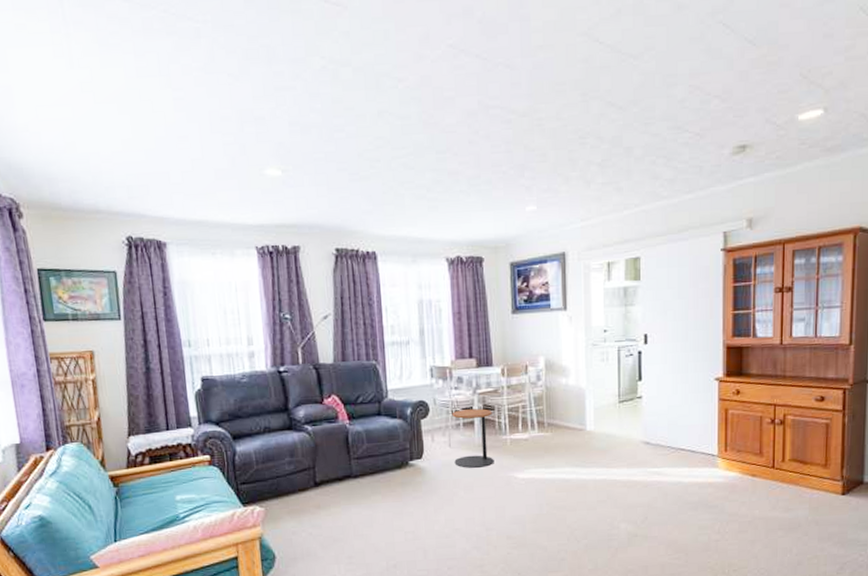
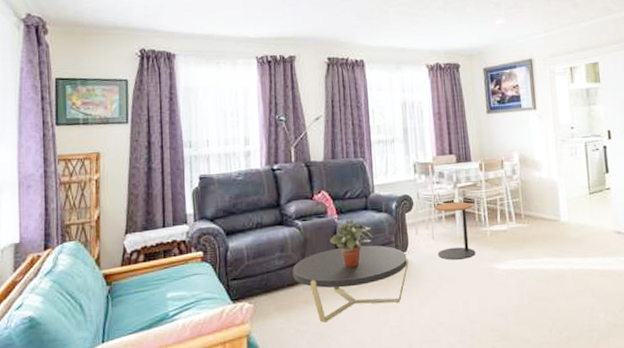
coffee table: none [303,451,424,527] -> present [292,245,409,323]
potted plant: none [341,424,387,473] -> present [330,219,373,267]

